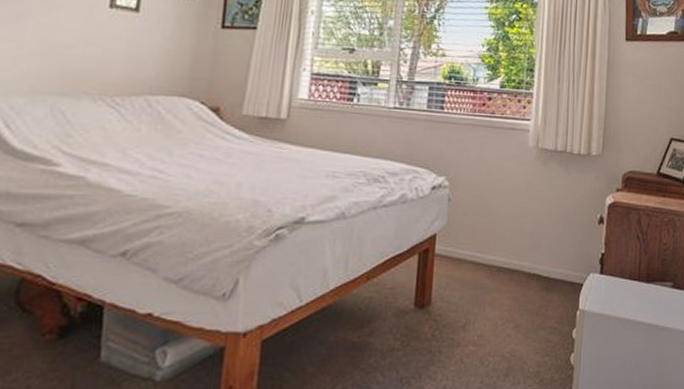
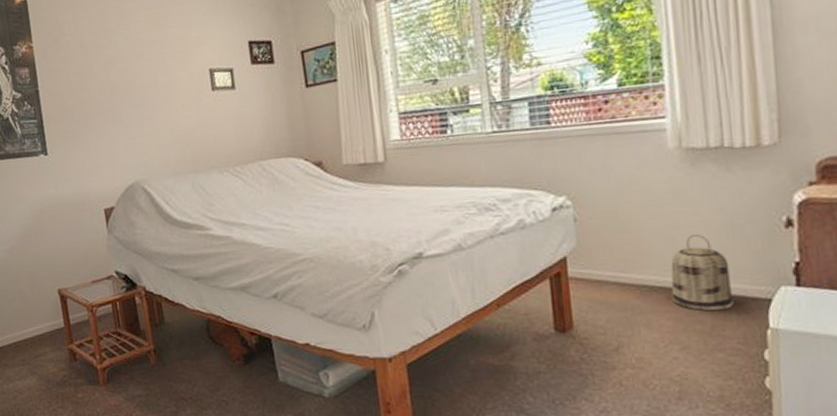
basket: none [514,223,558,293] -> present [671,234,734,311]

